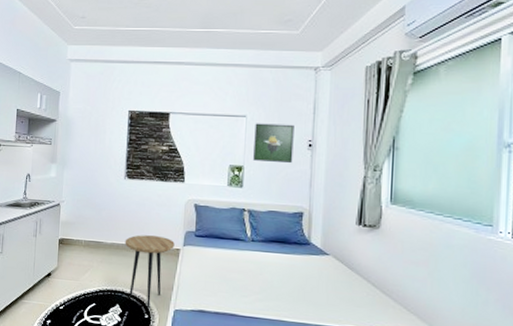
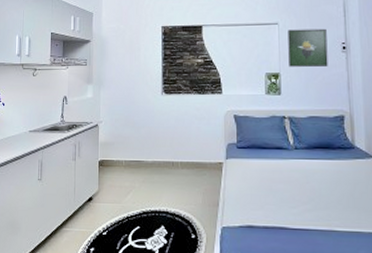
side table: present [124,235,175,309] -> none [166,150,217,228]

